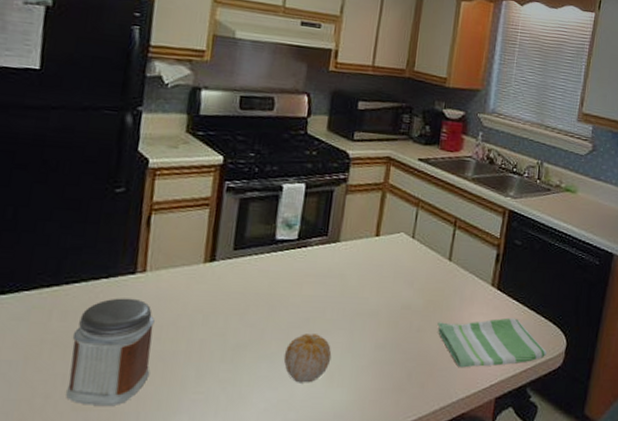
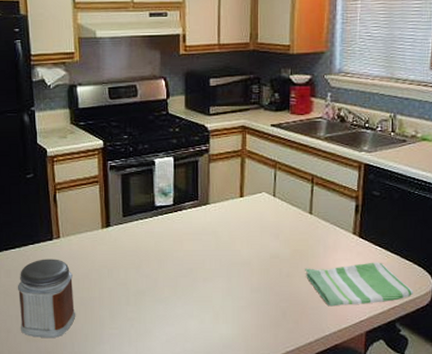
fruit: present [283,334,332,383] -> none [175,281,215,321]

